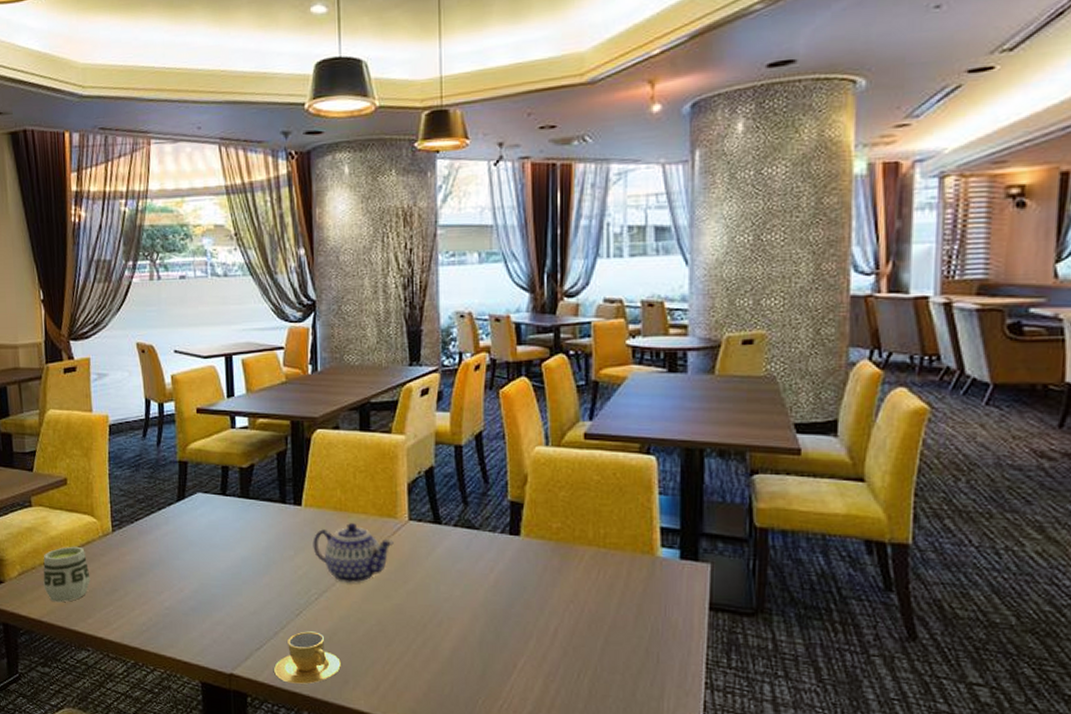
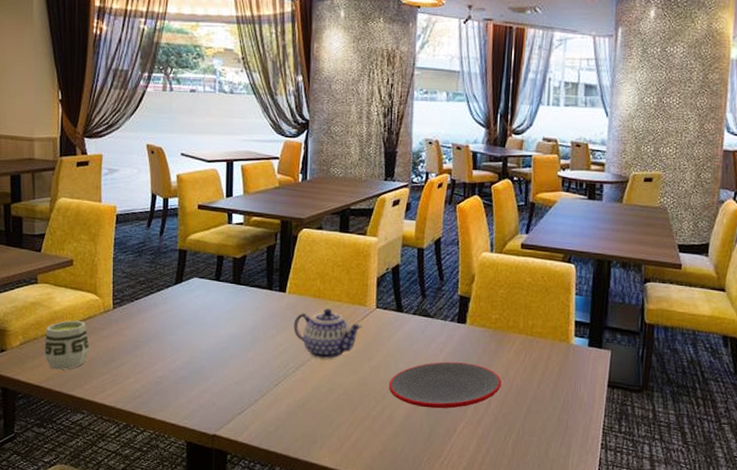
cup: present [274,631,341,684] -> none [253,399,311,444]
plate: none [429,582,570,641] -> present [388,361,502,409]

